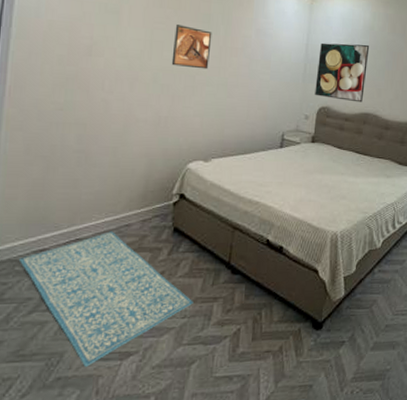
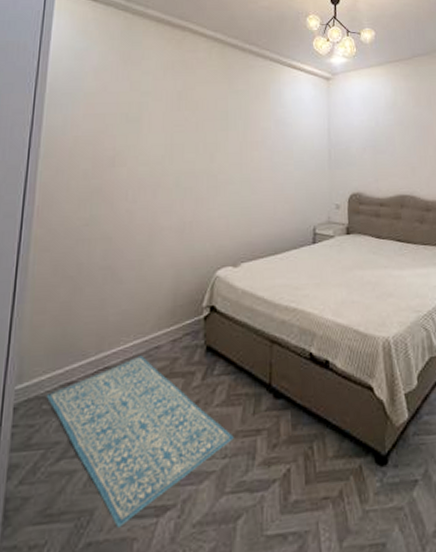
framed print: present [171,25,212,70] -> none [193,125,231,168]
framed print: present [315,42,370,103] -> none [342,121,397,185]

